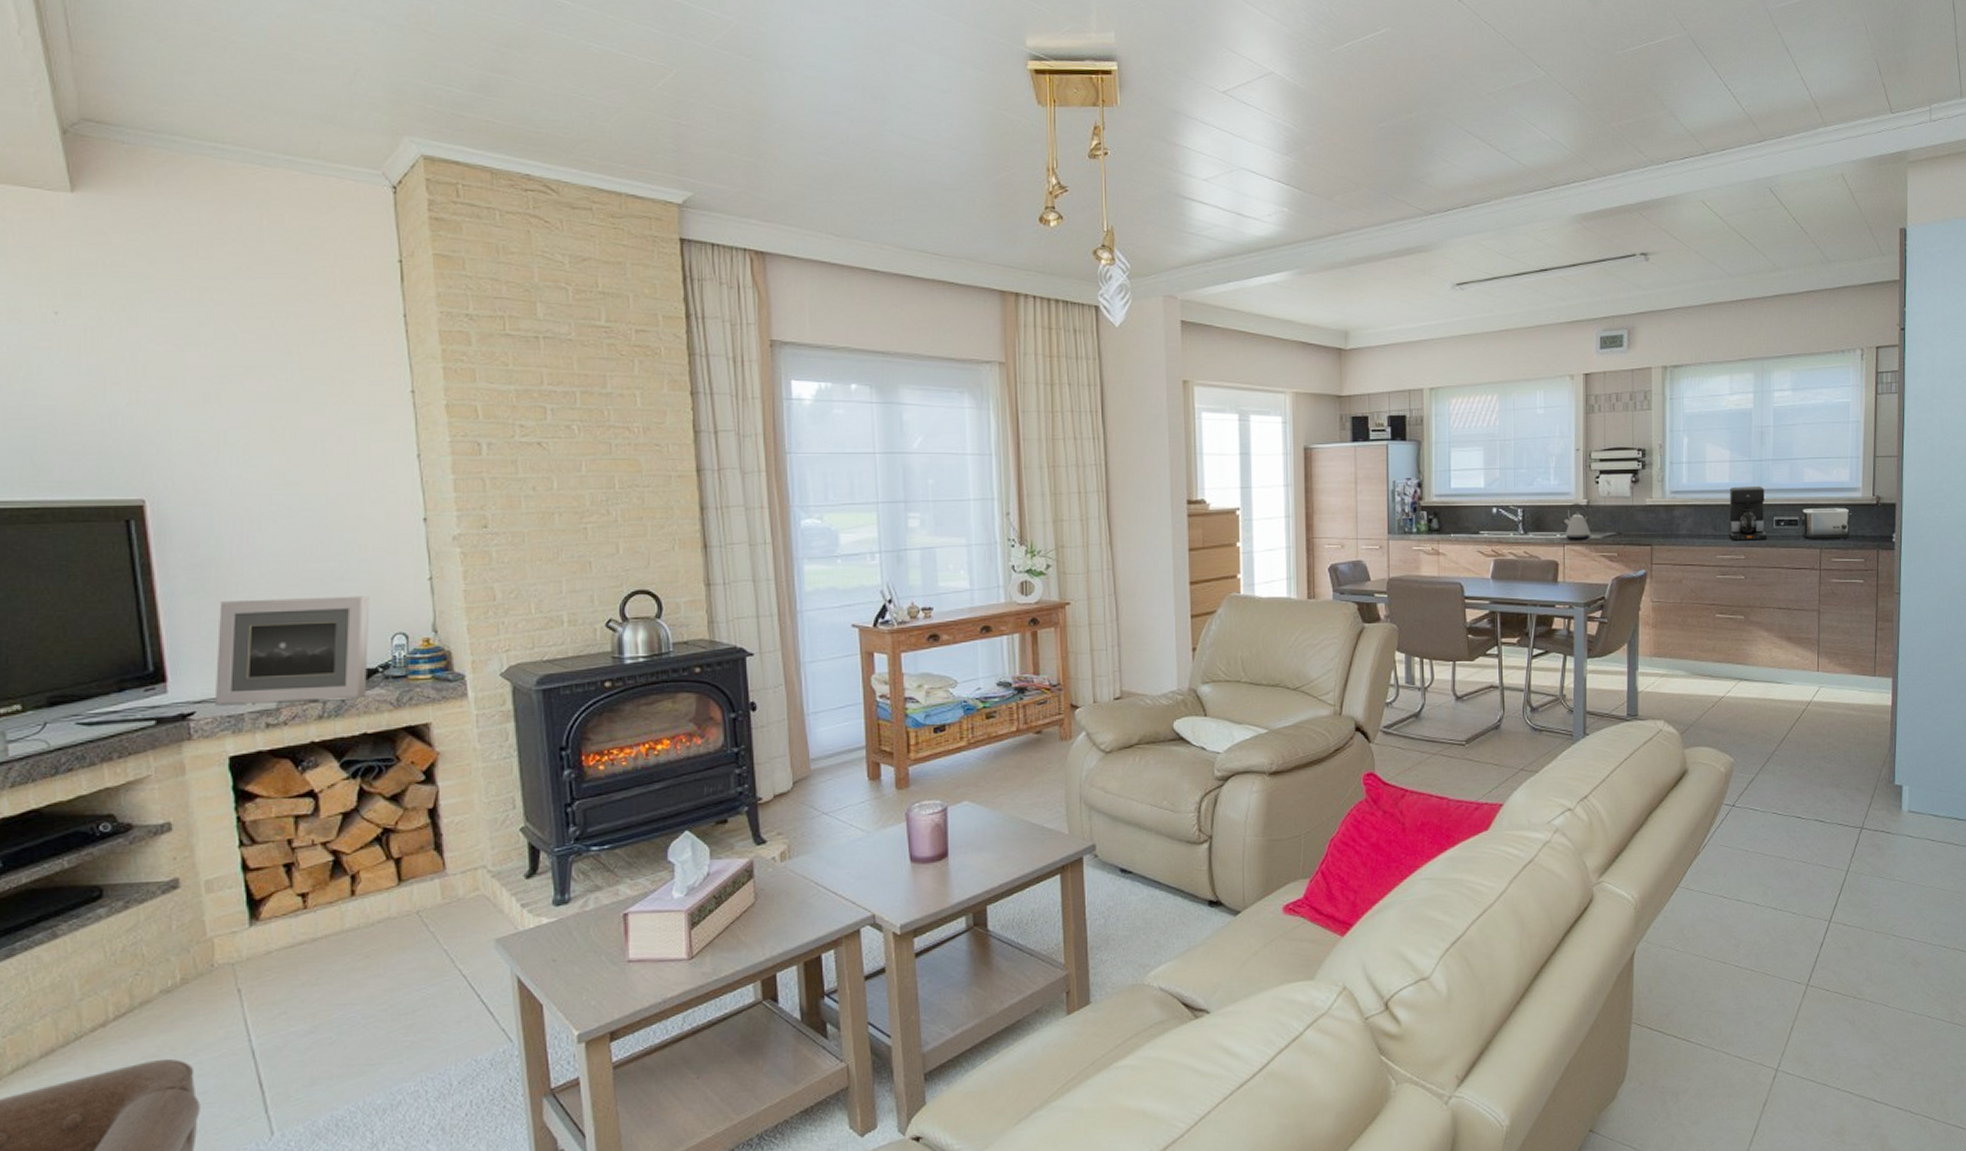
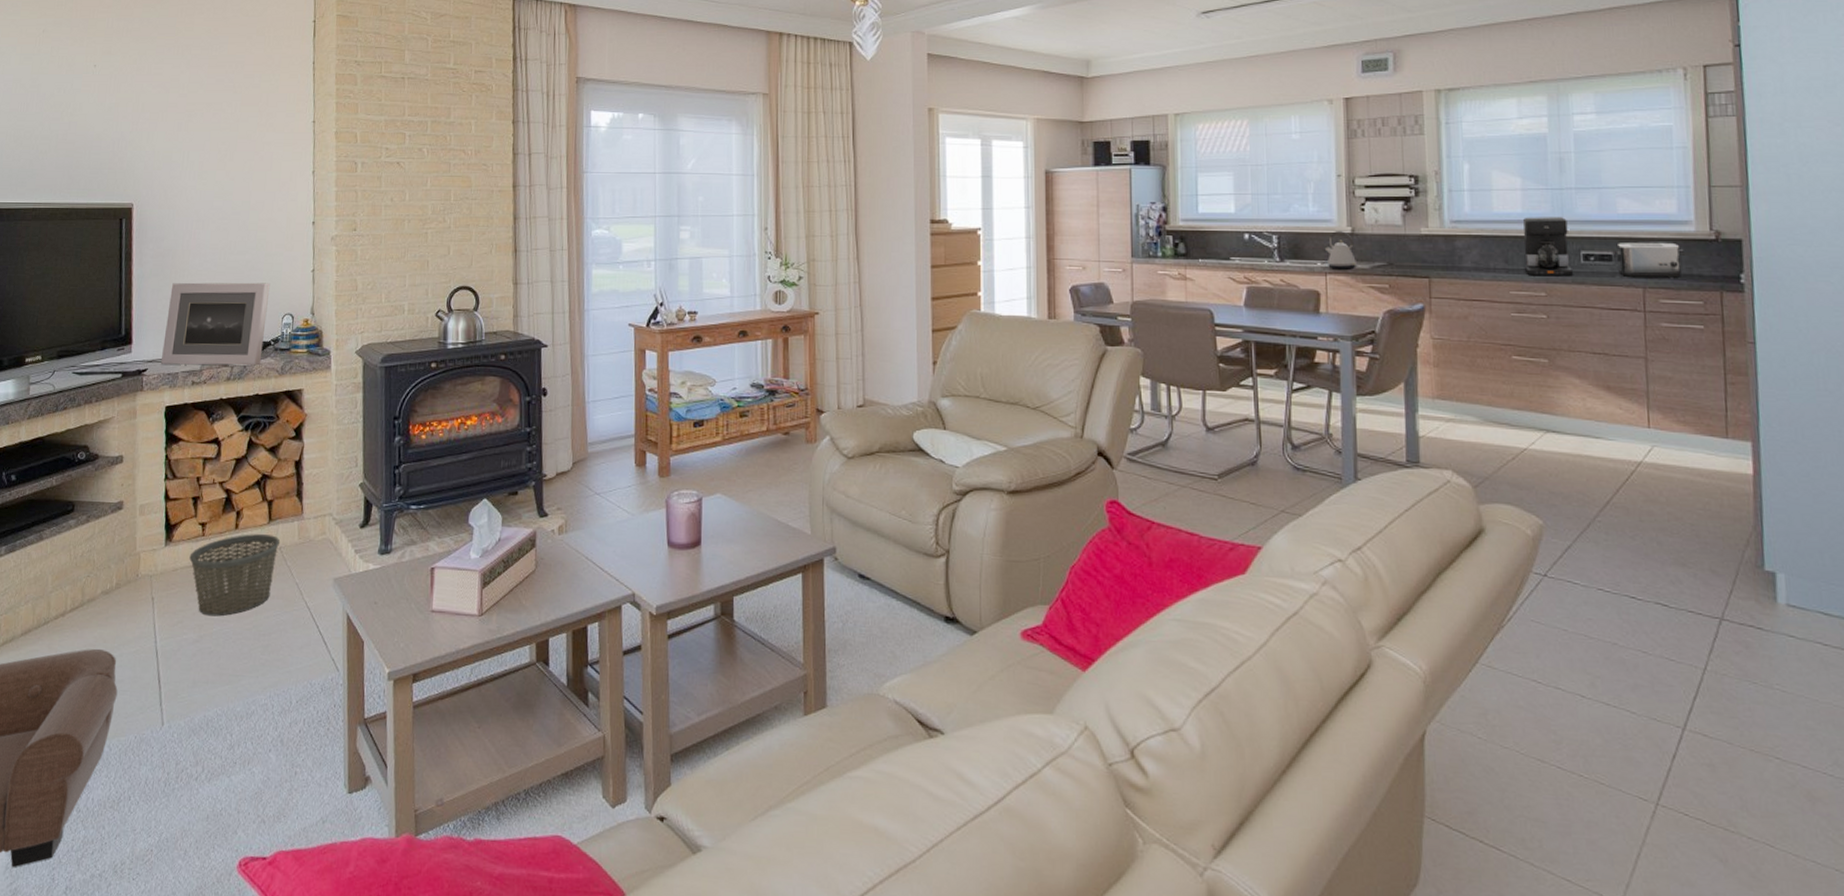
basket: none [288,898,417,1002] -> present [189,534,281,617]

